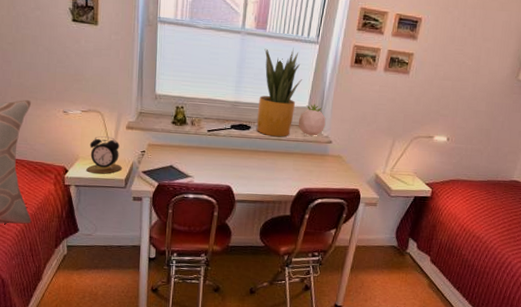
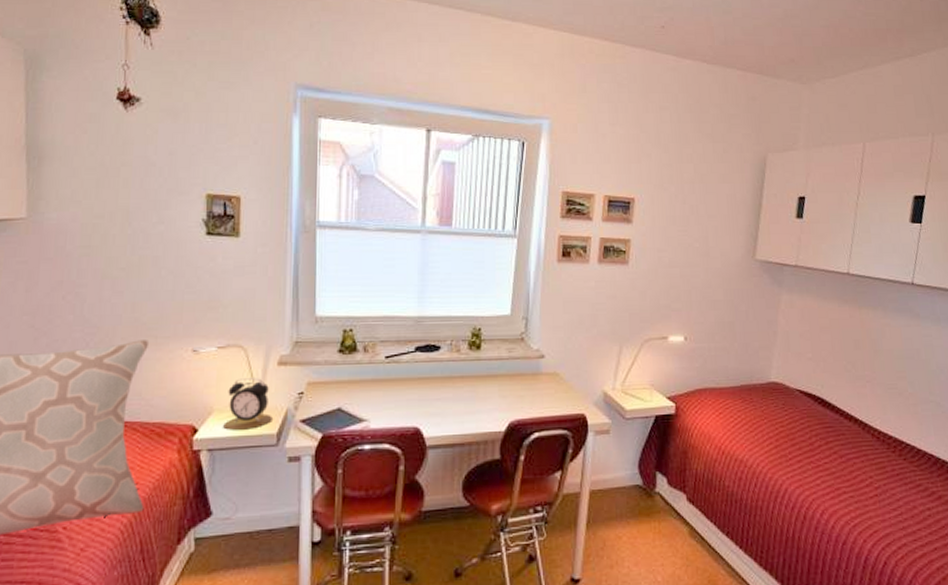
planter: present [256,48,303,137] -> none [447,245,502,357]
succulent plant: present [298,104,326,136] -> none [500,310,535,351]

